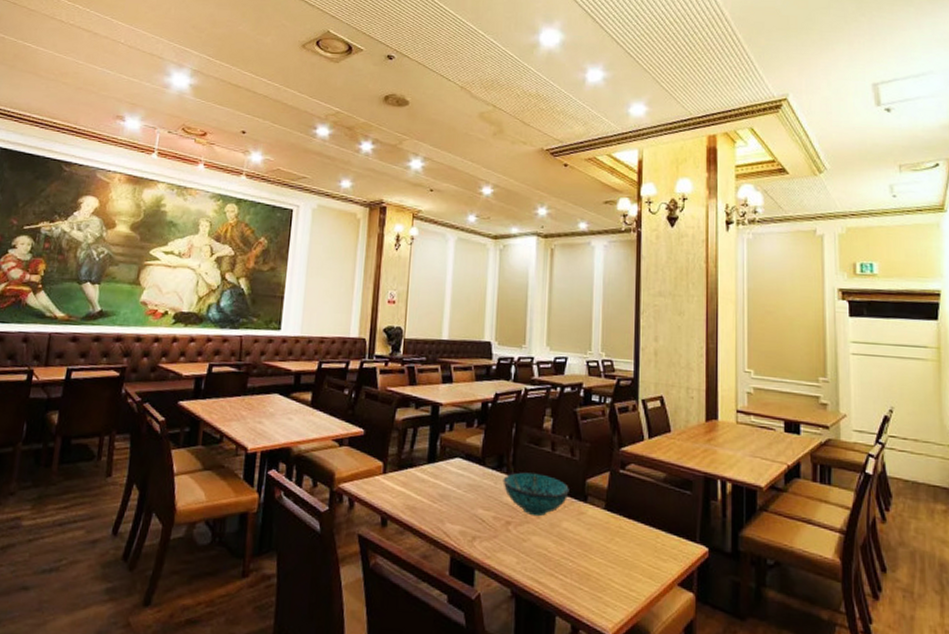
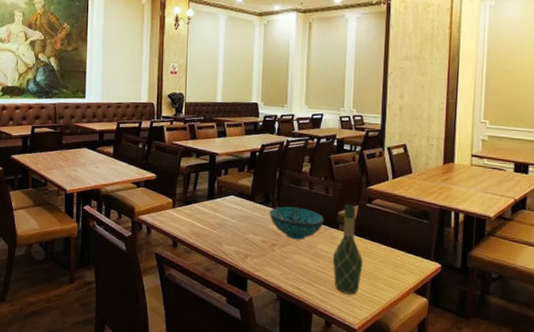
wine bottle: none [579,470,617,589] -> present [332,204,364,294]

